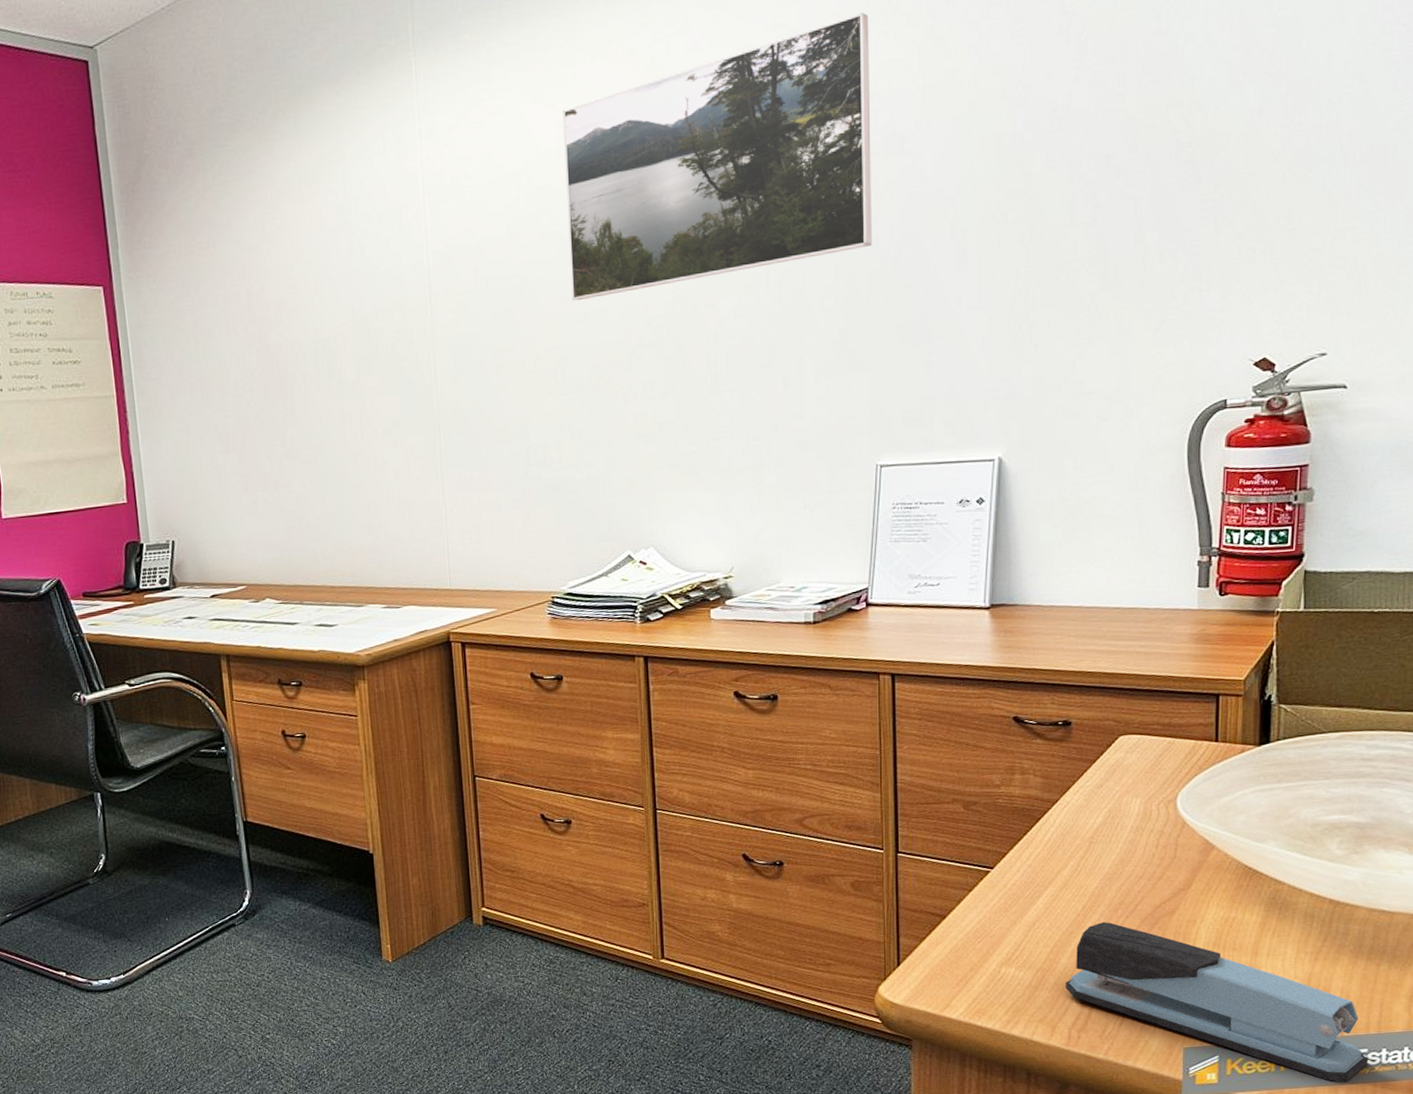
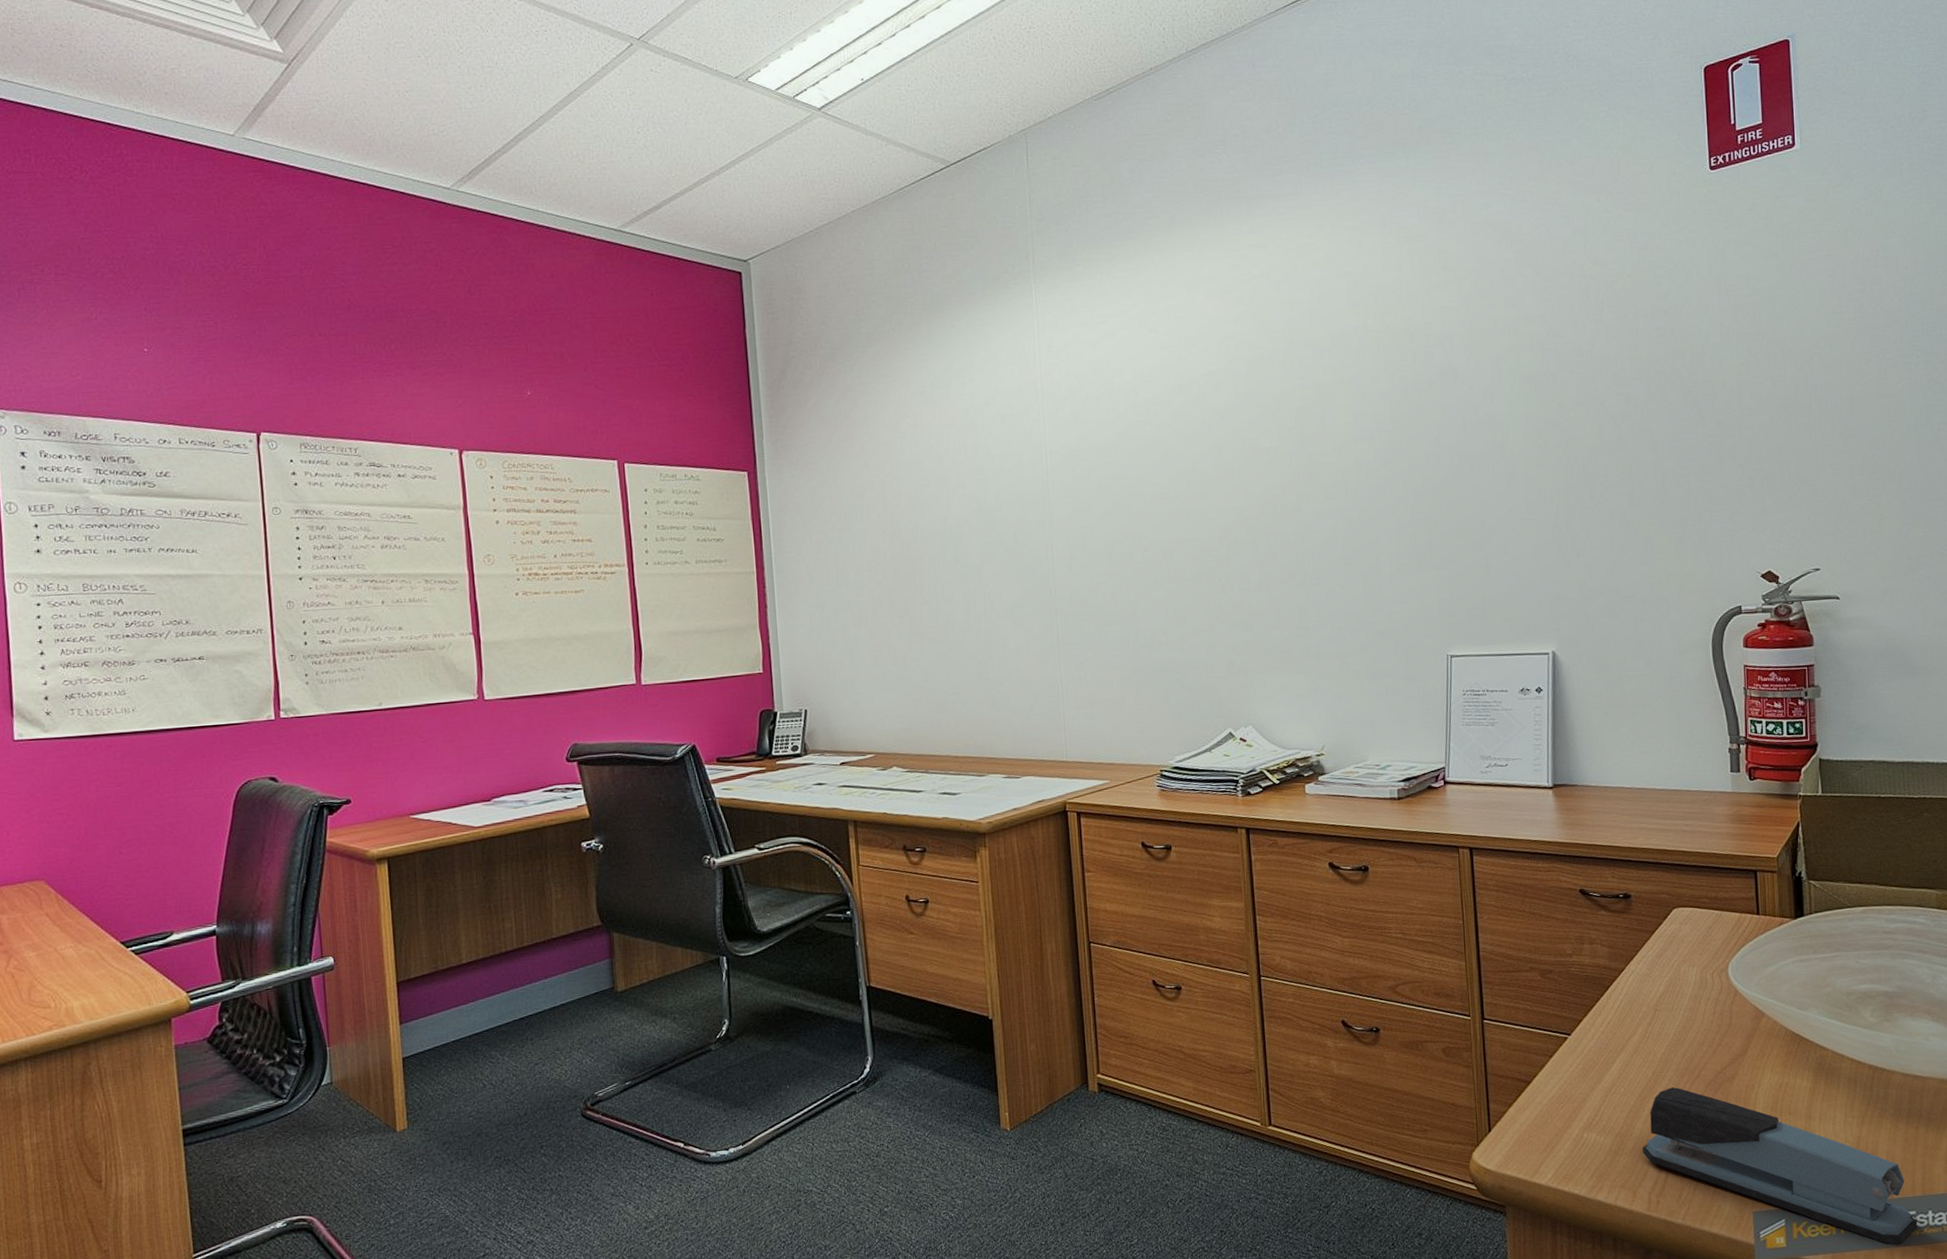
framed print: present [563,12,872,301] -> none [1165,266,1434,501]

